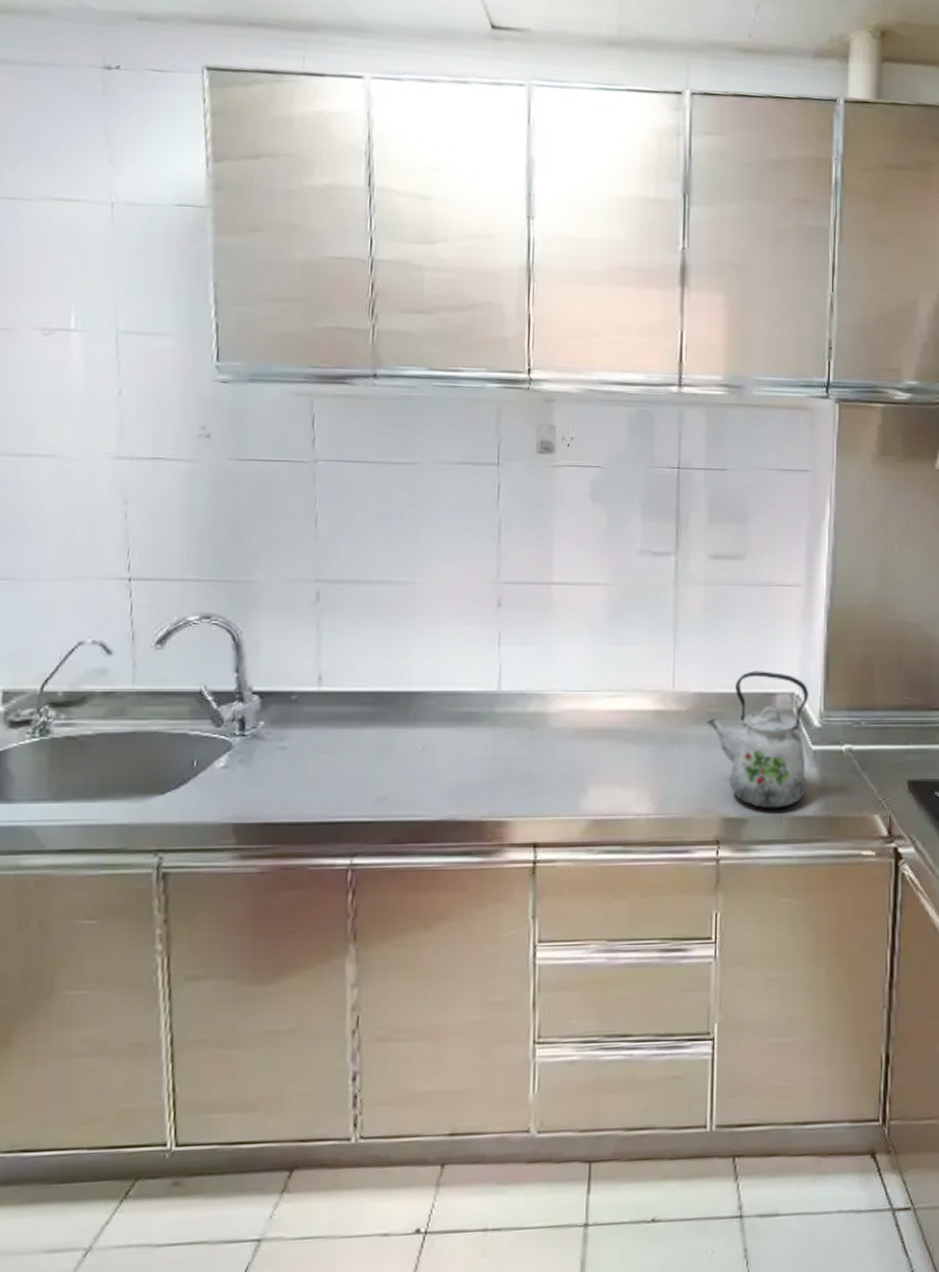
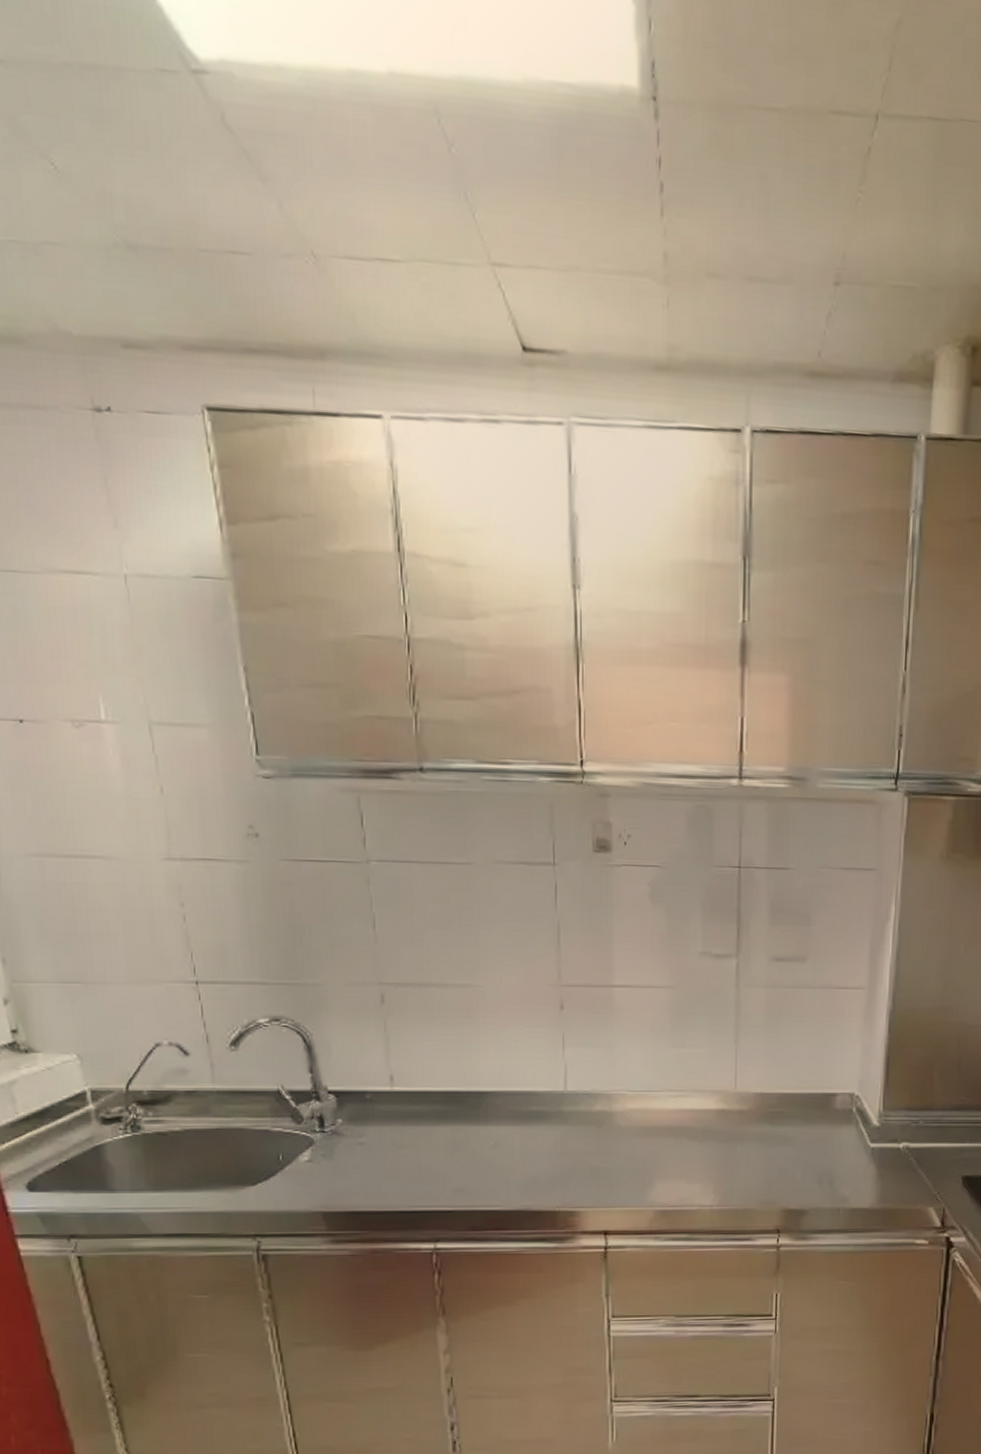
kettle: present [707,671,808,809] -> none [768,1072,868,1202]

